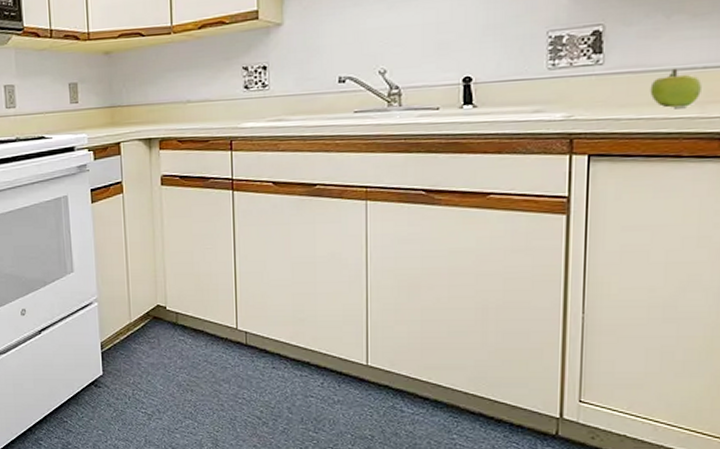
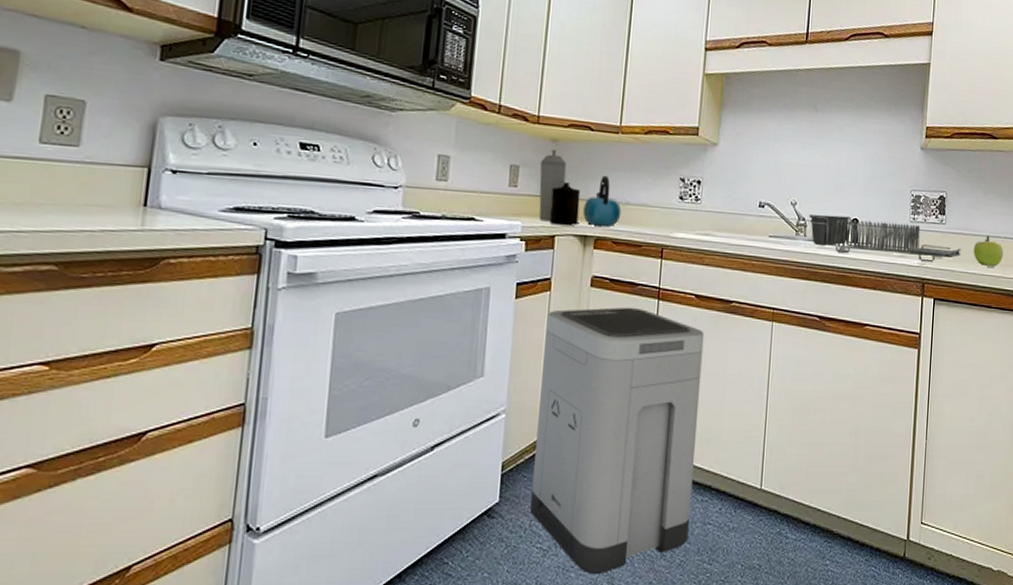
canister: none [96,62,123,131] -> present [539,150,567,222]
canister: none [111,91,141,132] -> present [549,182,581,225]
trash can: none [123,200,290,436] -> present [530,307,705,574]
kettle: none [144,78,184,128] -> present [583,175,622,227]
dish rack: none [403,71,630,119] -> present [808,214,961,263]

